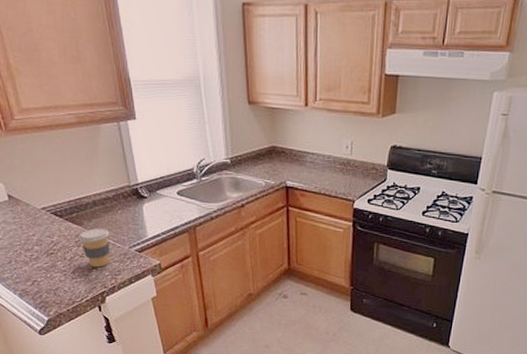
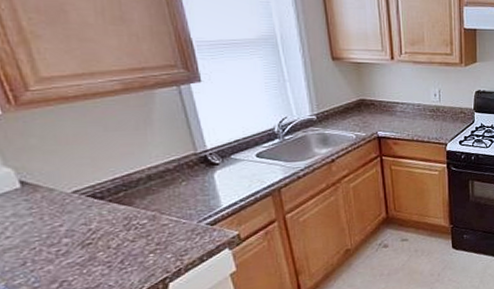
coffee cup: present [78,228,111,268] -> none [128,205,173,252]

